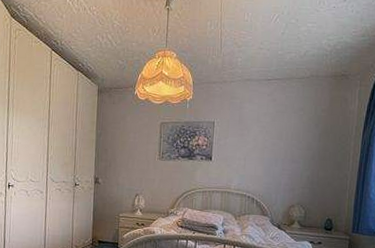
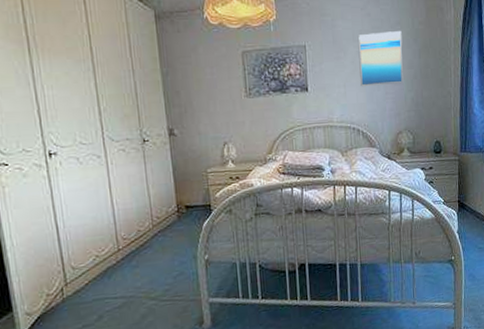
wall art: none [260,115,304,163] -> present [358,30,404,87]

